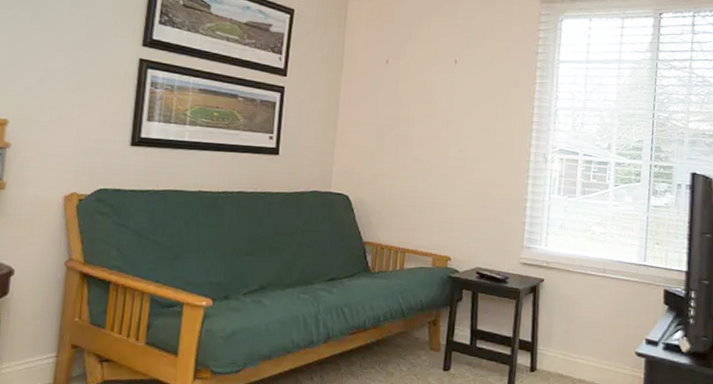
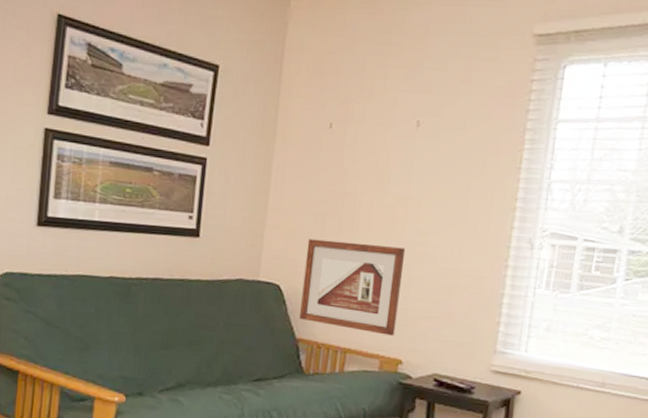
picture frame: none [366,155,450,237] -> present [299,239,406,336]

